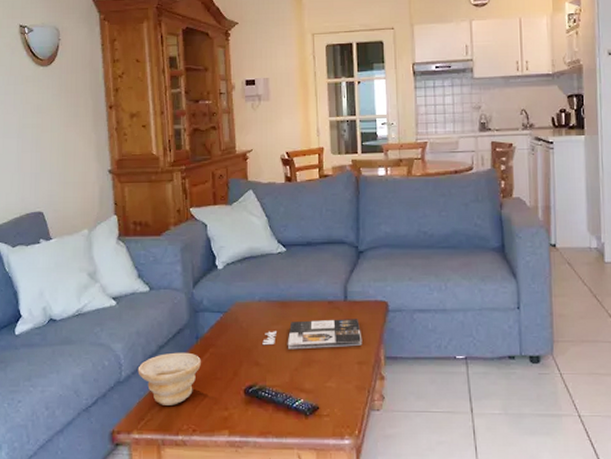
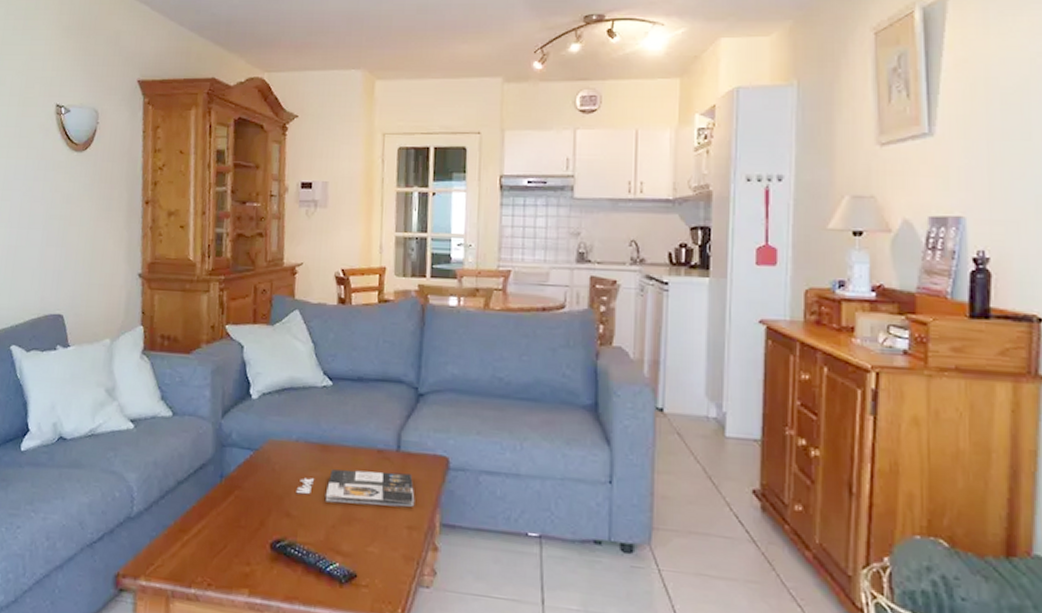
bowl: present [137,352,201,405] -> none [151,490,224,553]

